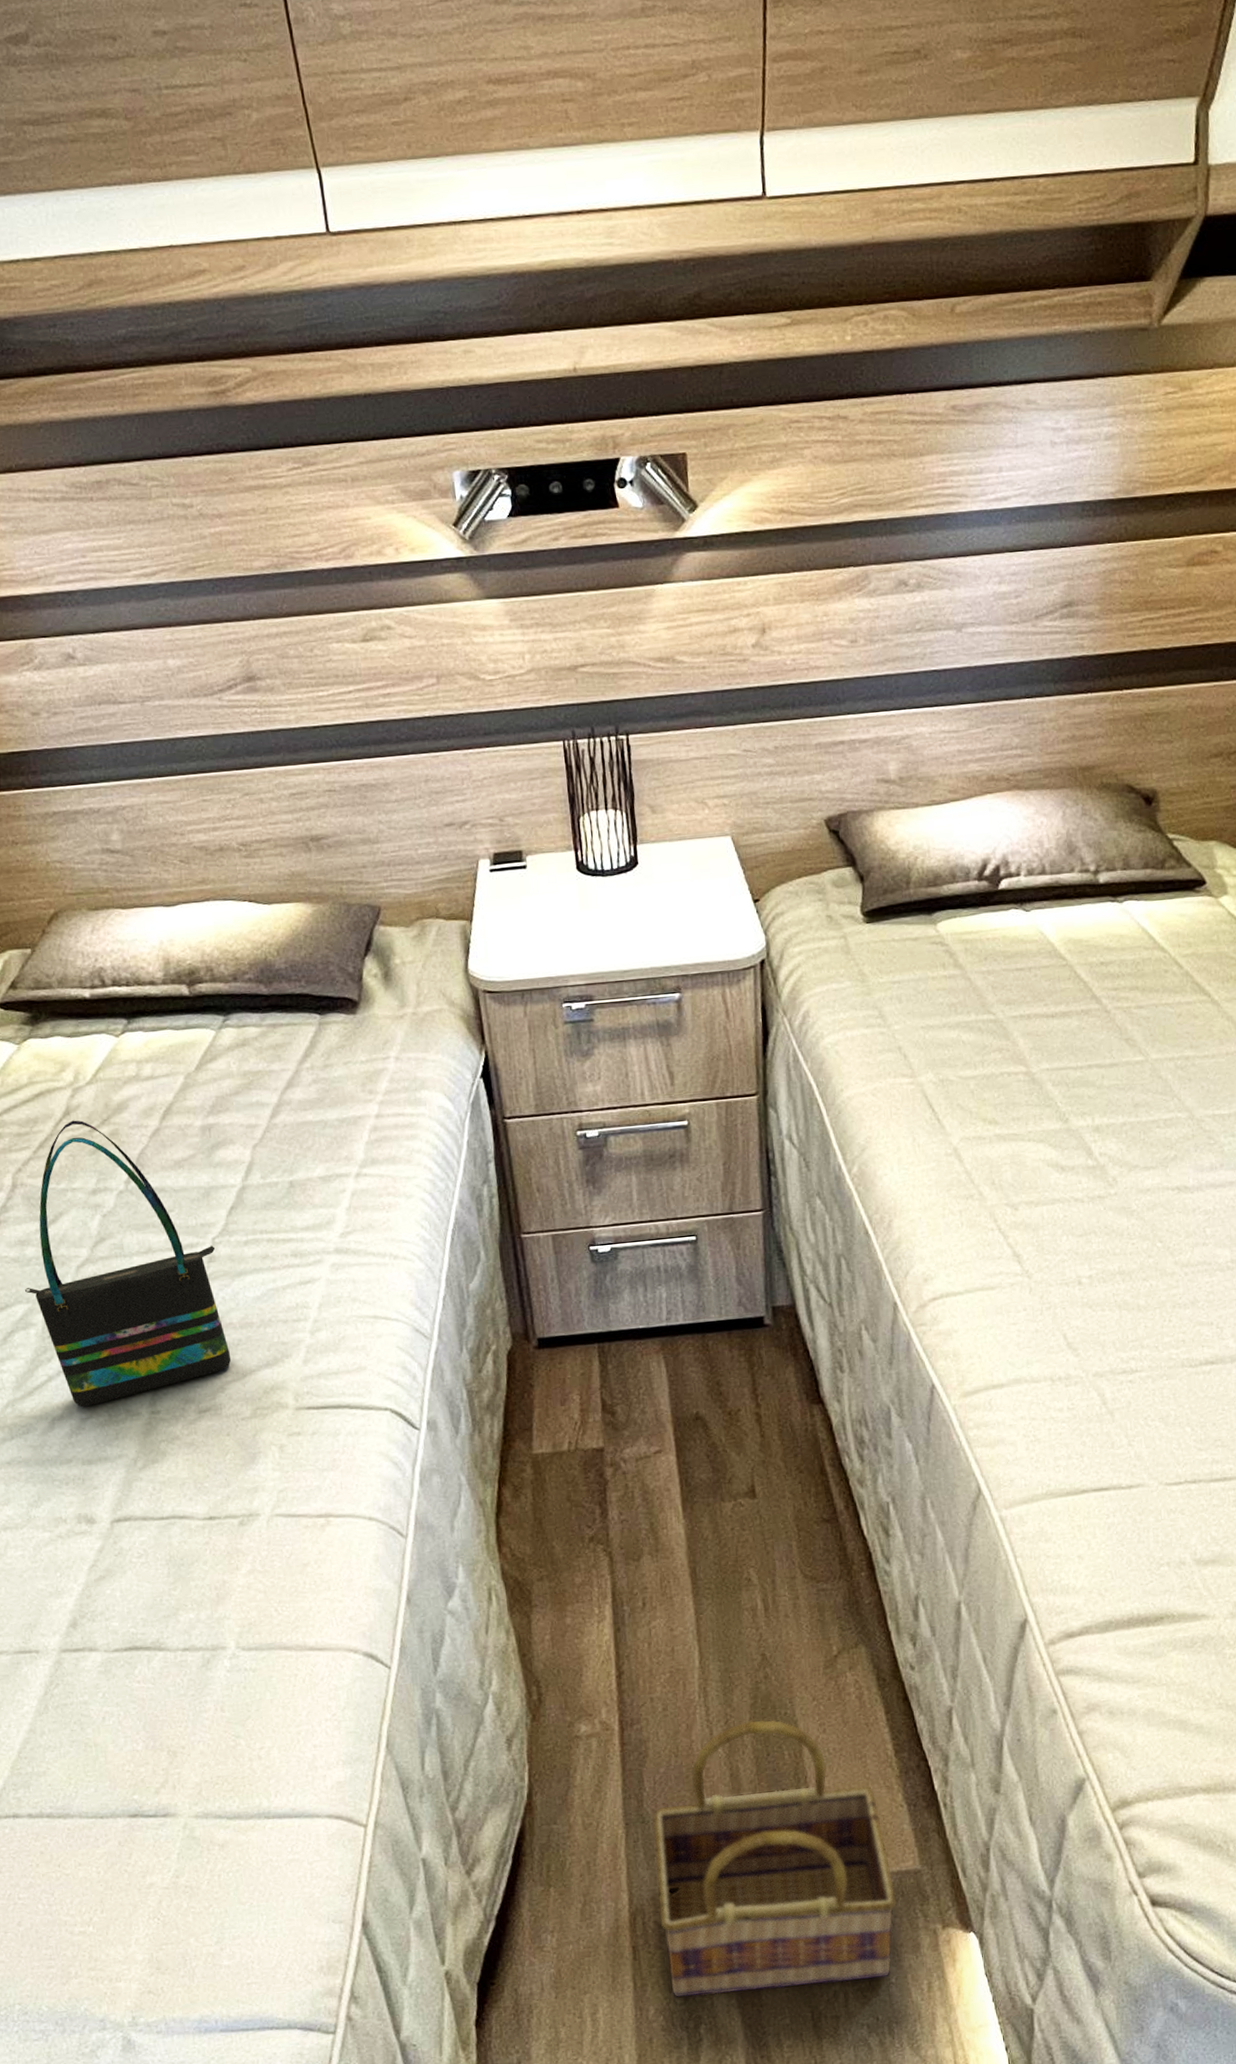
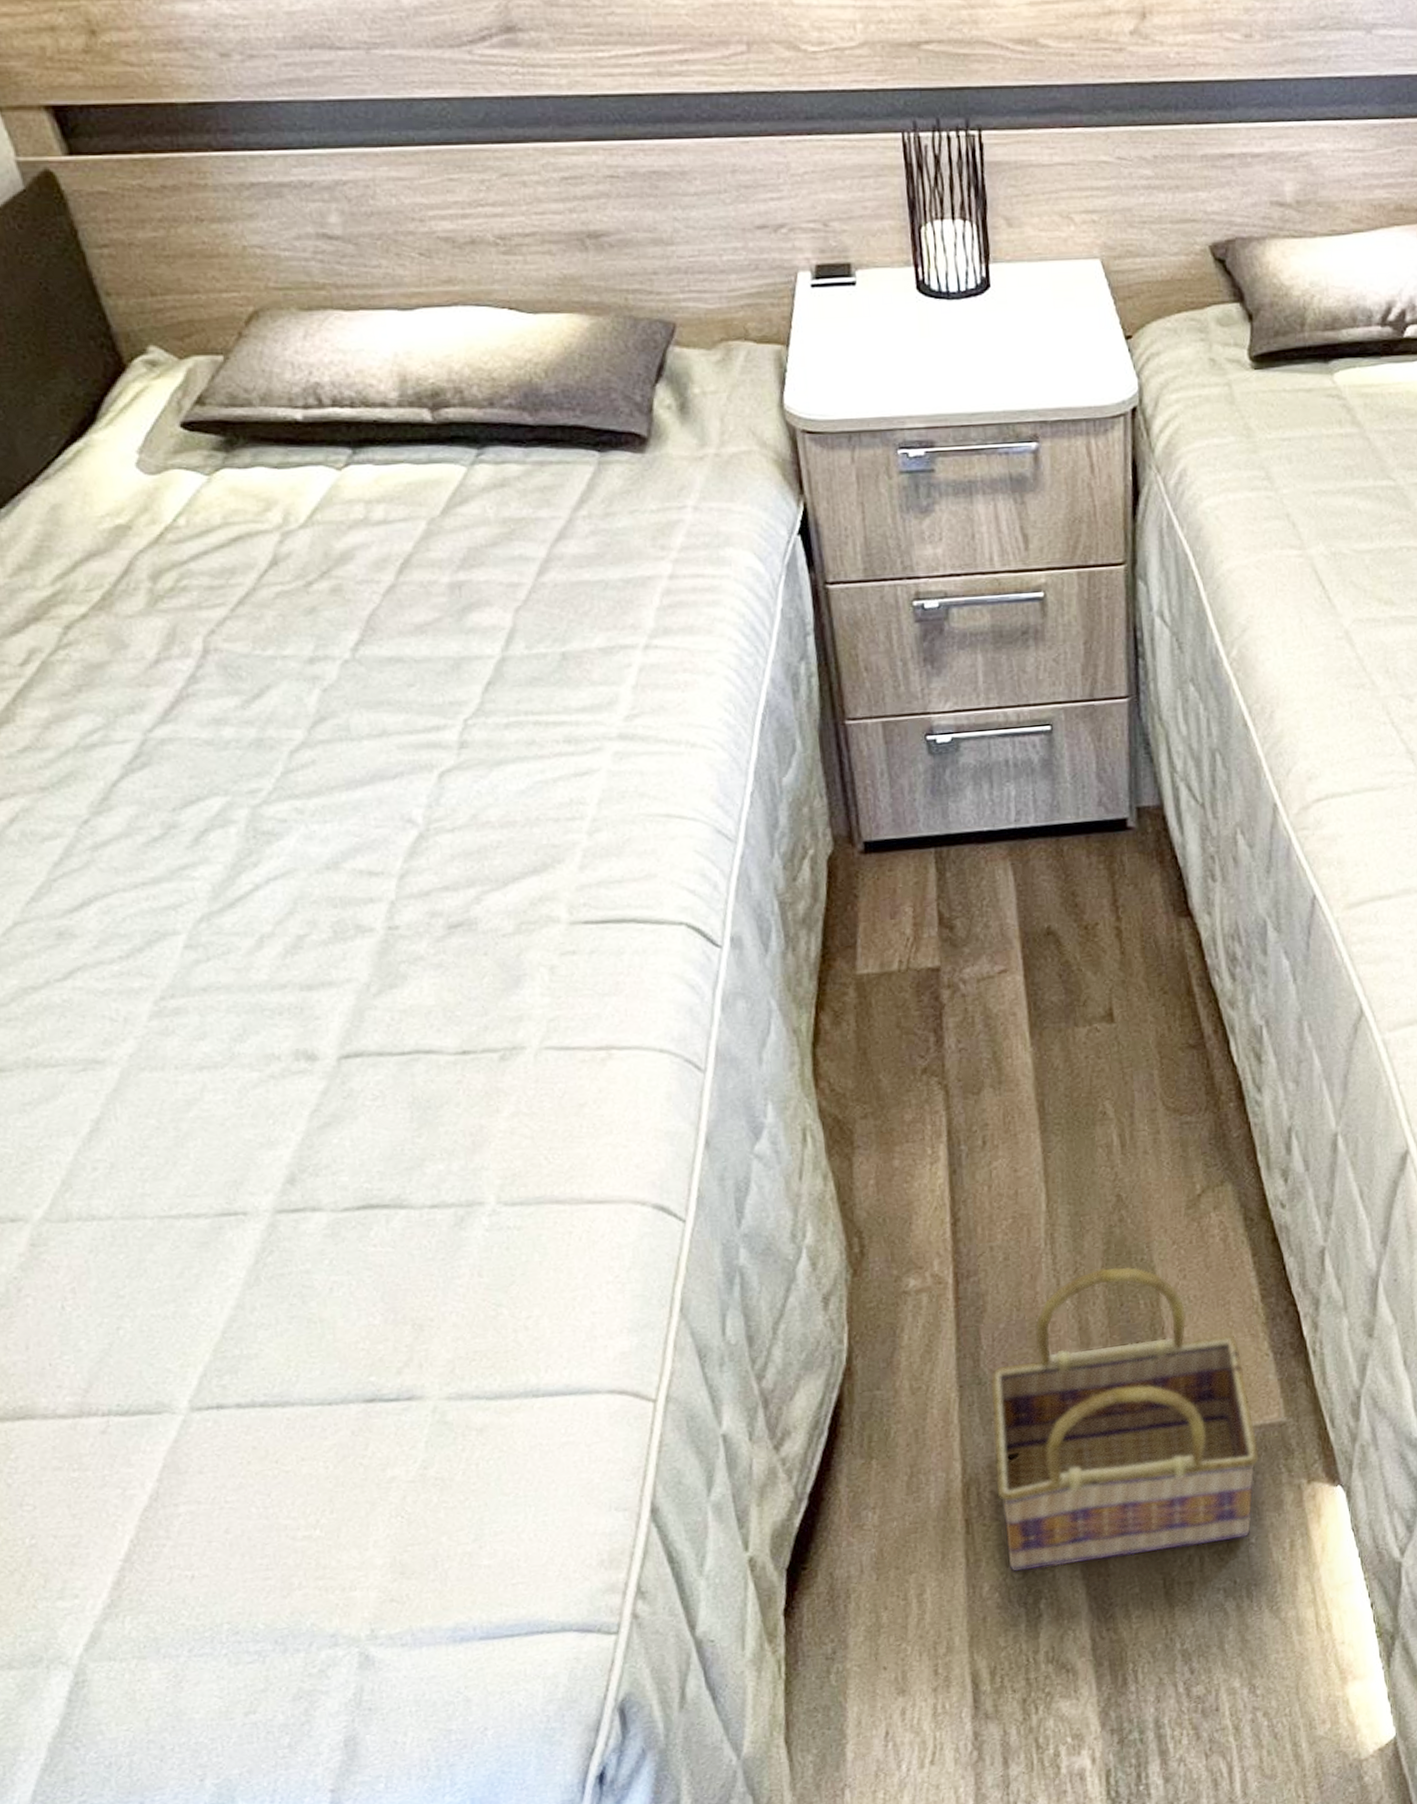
tote bag: present [25,1120,232,1407] -> none [222,571,489,921]

